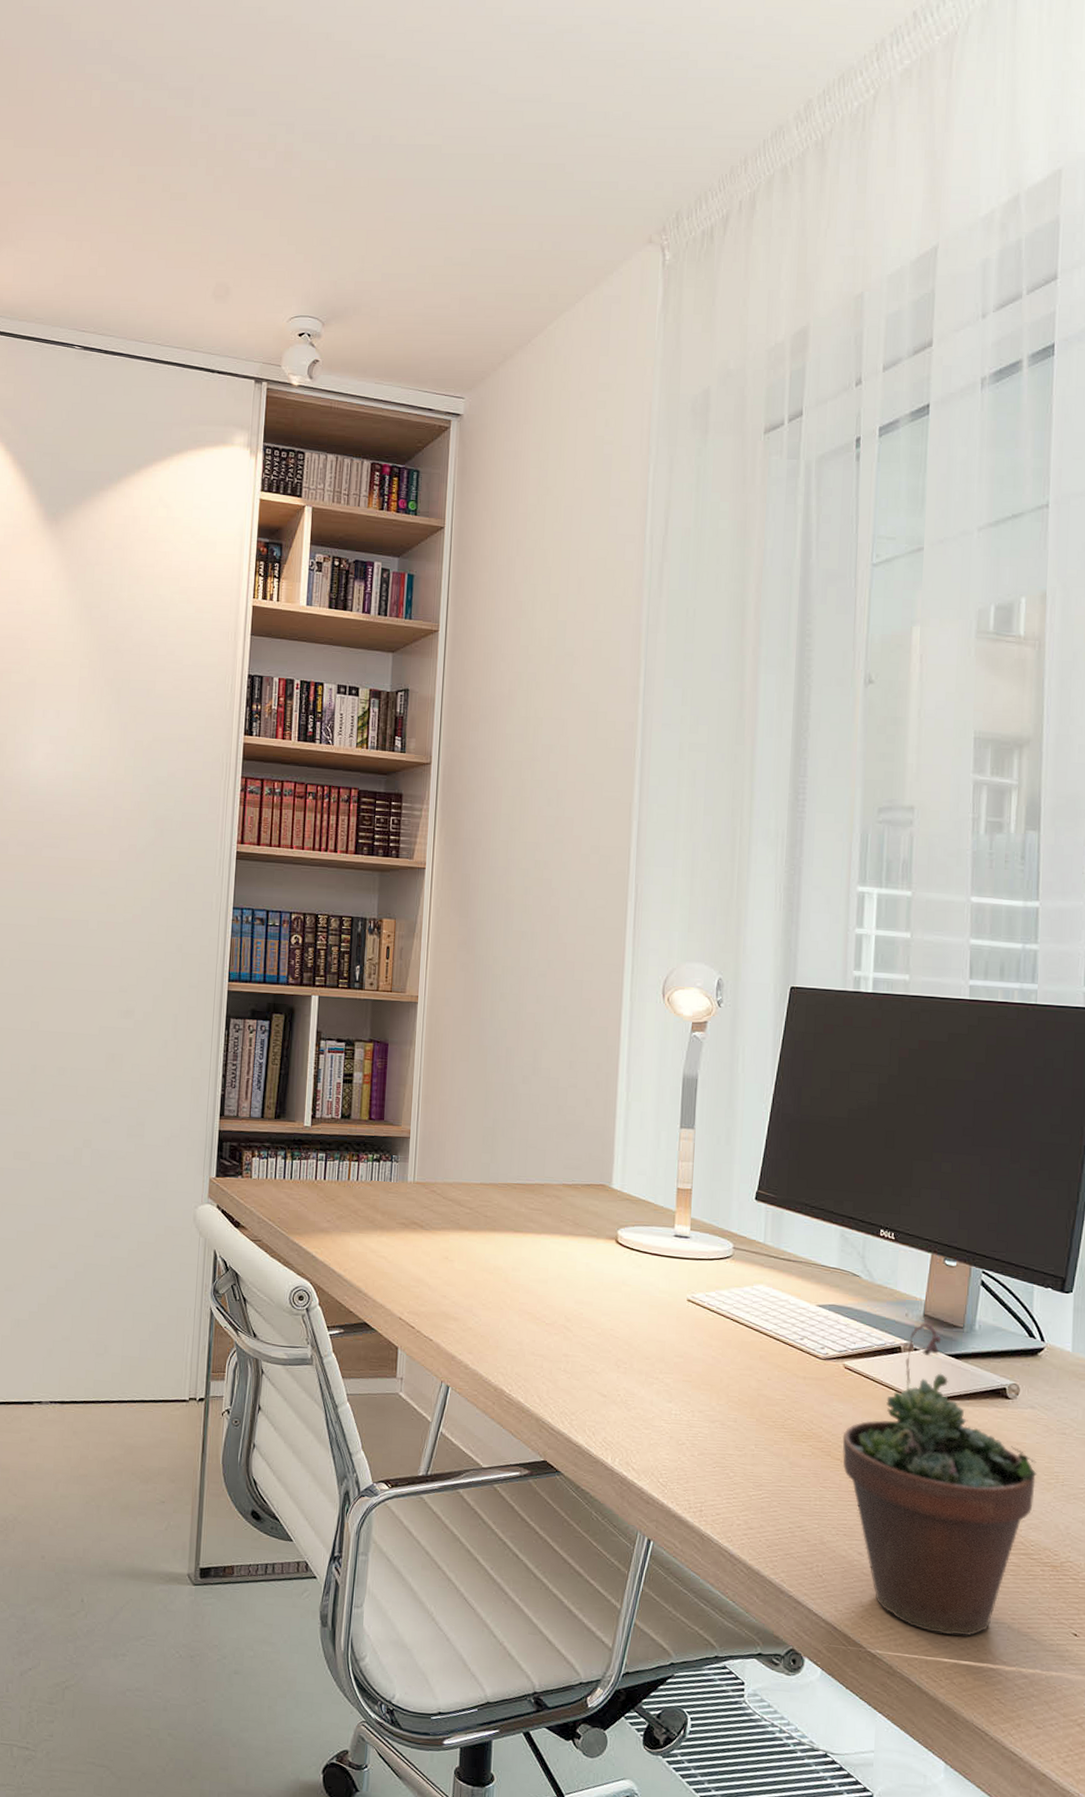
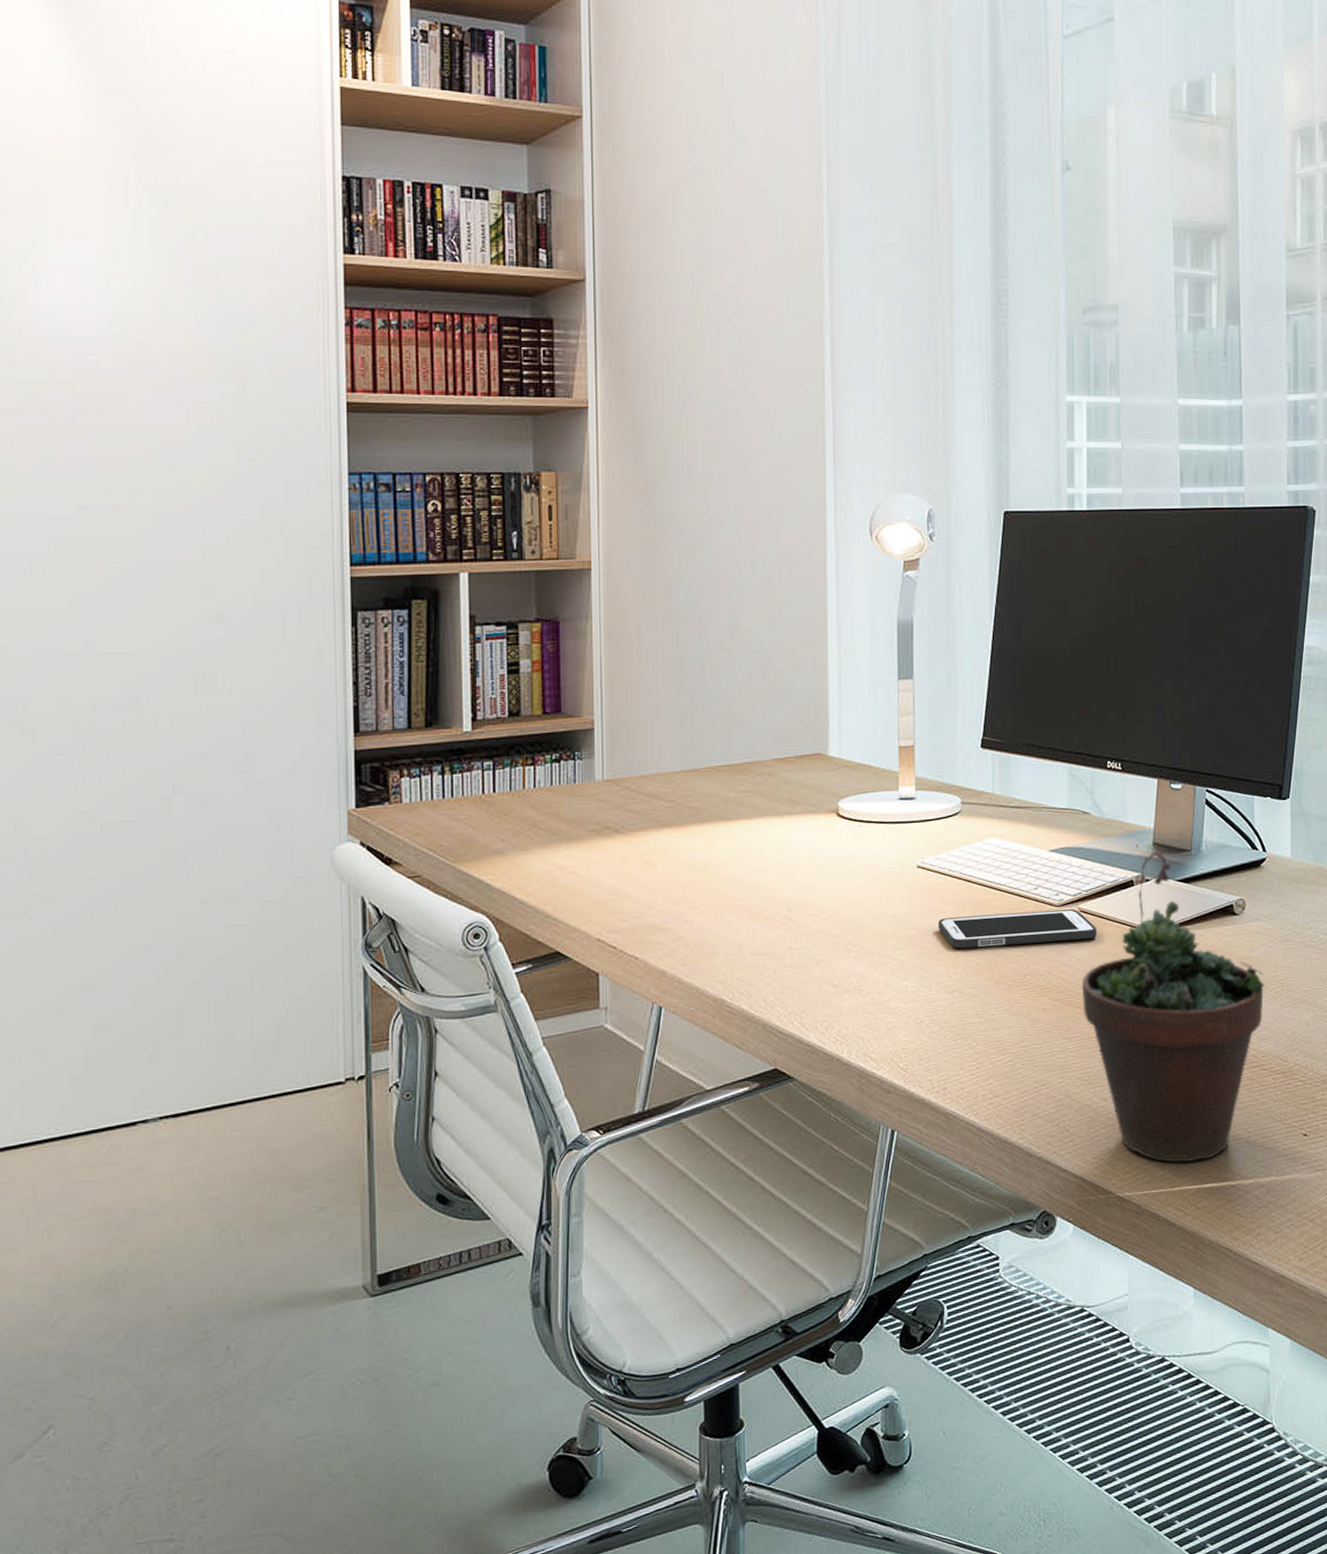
cell phone: none [703,1351,861,1396] -> present [938,909,1096,949]

